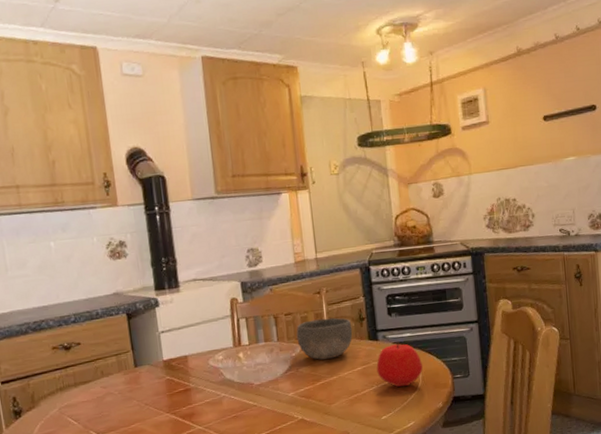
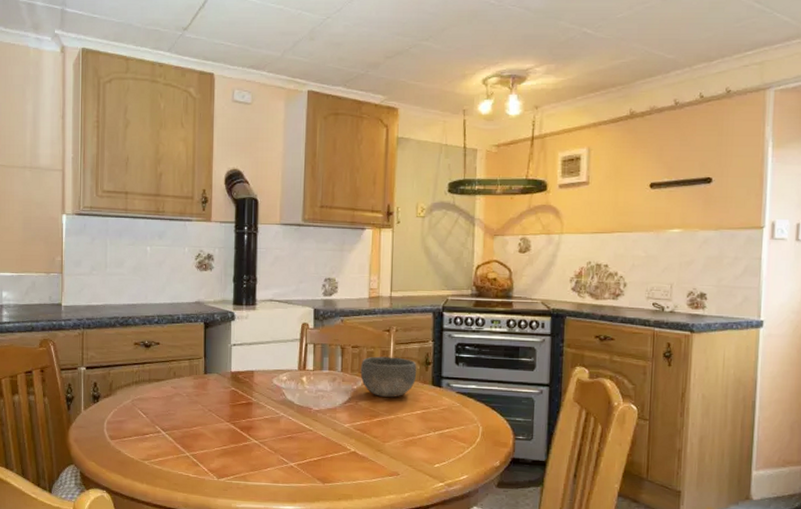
apple: present [376,342,423,388] -> none [436,392,484,438]

